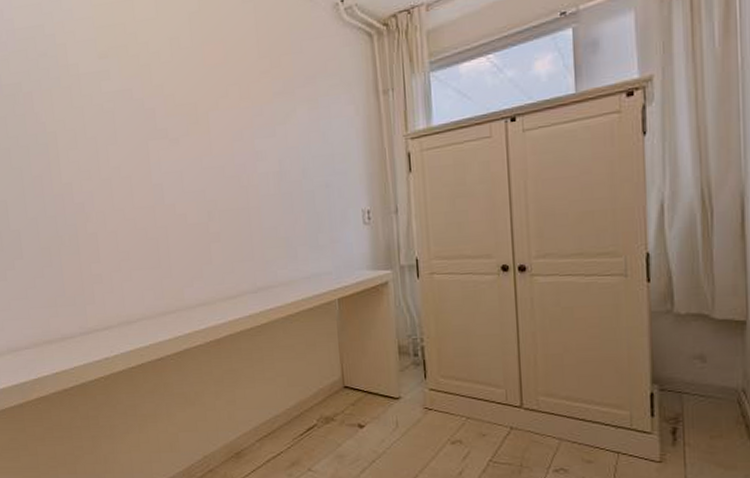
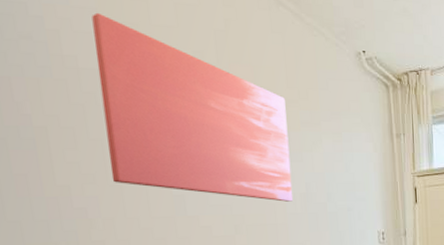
wall art: none [89,20,266,183] -> present [91,12,293,202]

